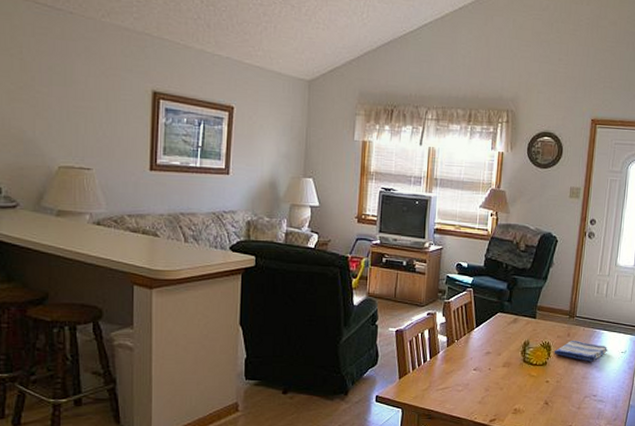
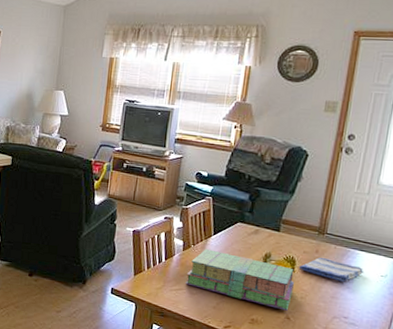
stack of books: none [451,343,550,396] -> present [185,249,294,311]

